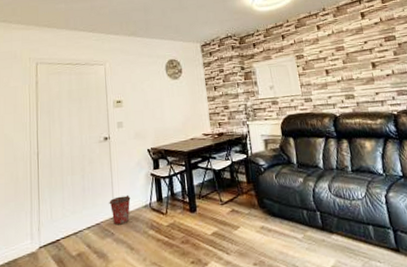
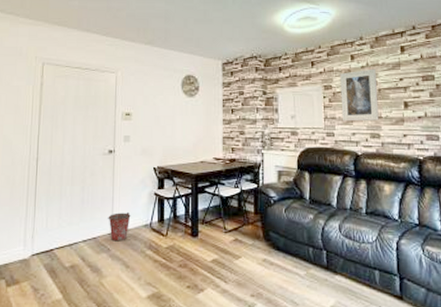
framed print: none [309,35,351,87] -> present [340,68,379,122]

